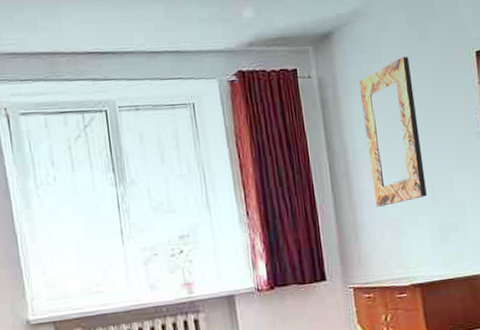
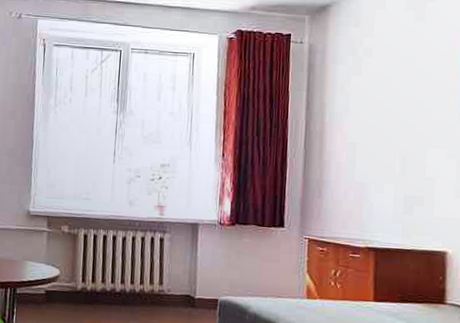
home mirror: present [359,57,427,207] -> none [344,34,402,170]

